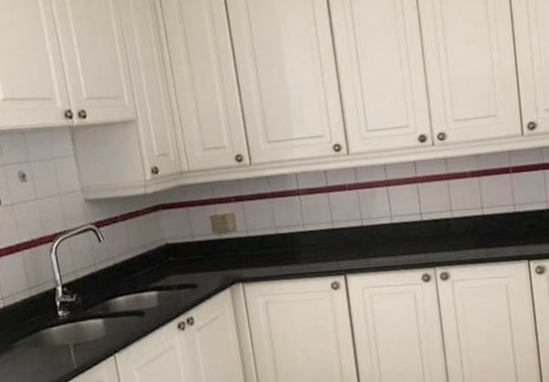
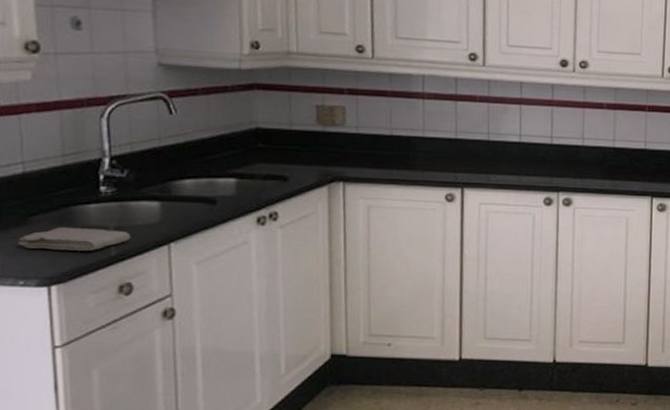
washcloth: none [8,347,86,369] -> present [18,226,131,251]

